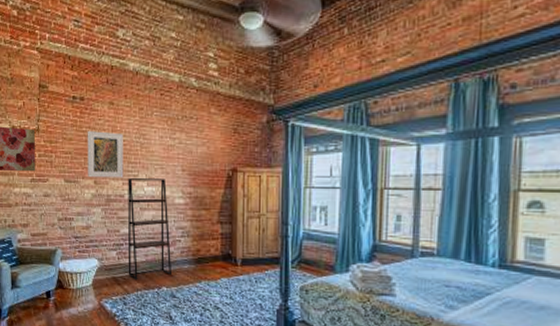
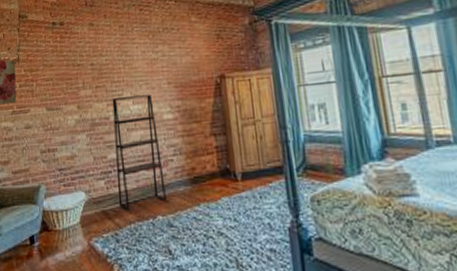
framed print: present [87,130,124,178] -> none [67,53,108,103]

